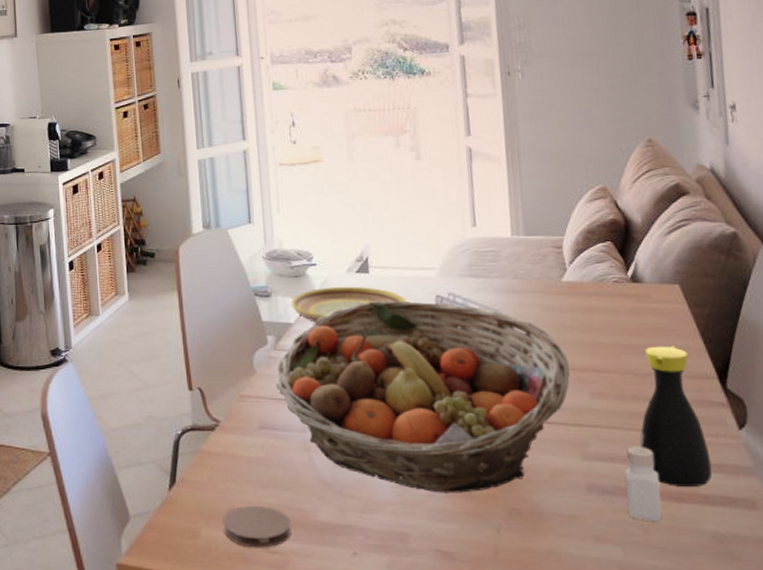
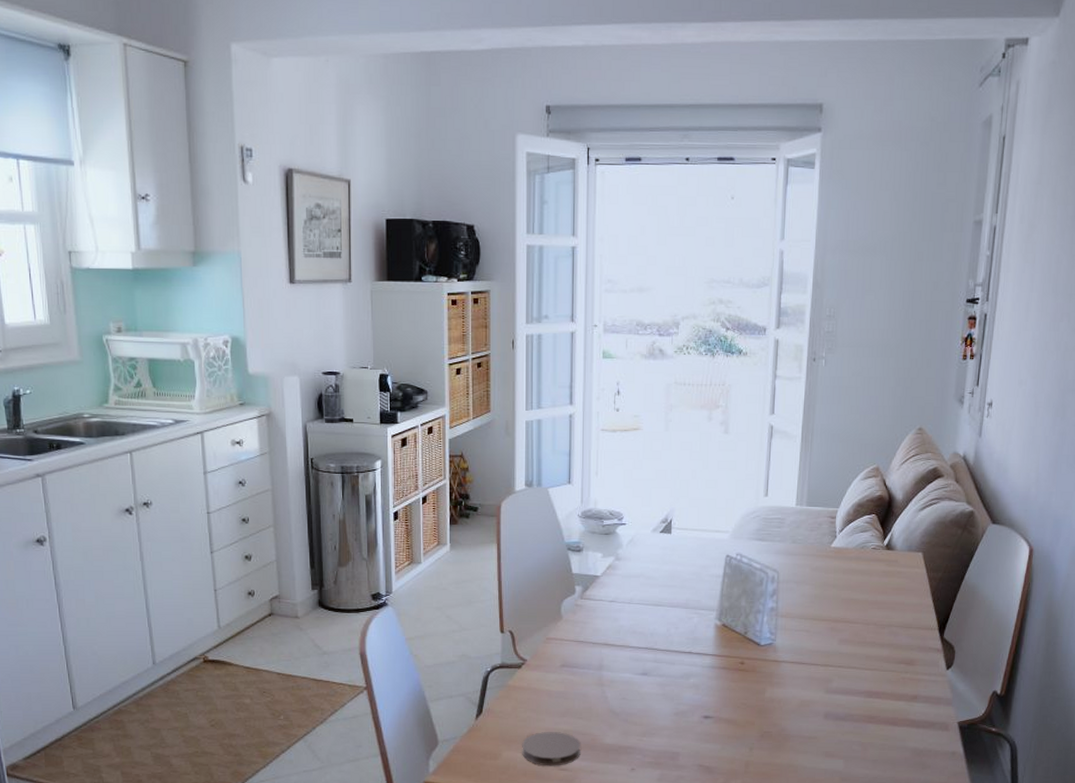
fruit basket: present [276,300,570,493] -> none [580,558,826,720]
plate: present [291,286,407,322] -> none [600,544,701,576]
pepper shaker: present [625,447,662,522] -> none [853,683,881,741]
bottle: present [639,345,712,488] -> none [870,602,922,715]

